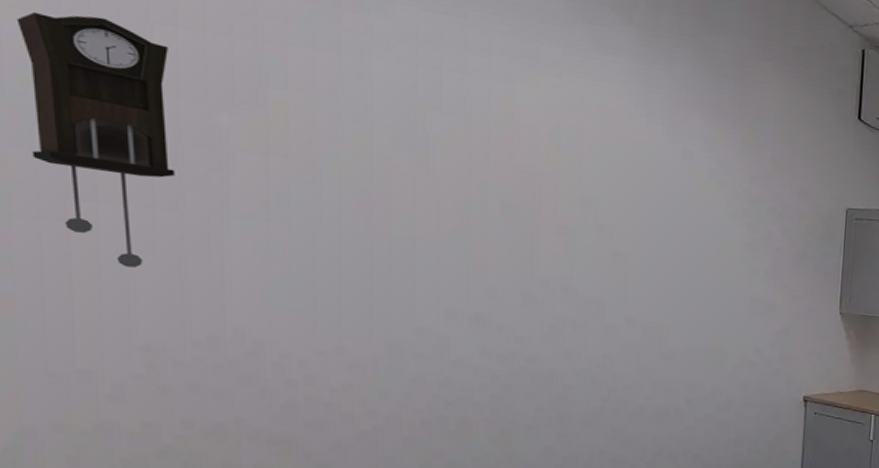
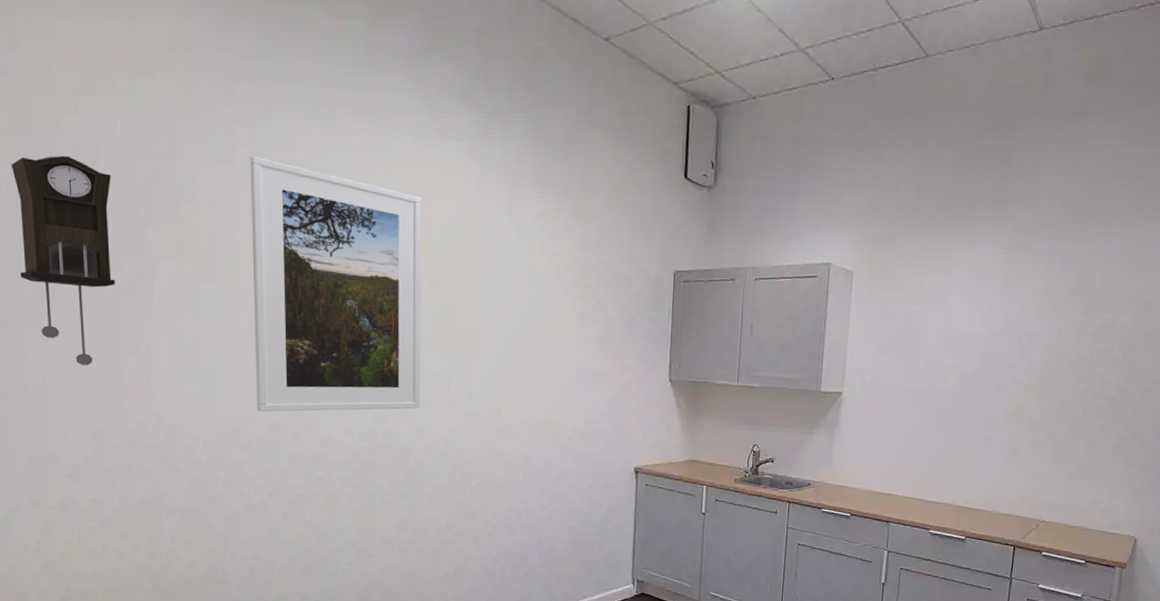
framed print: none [360,45,574,332] -> present [250,155,422,412]

